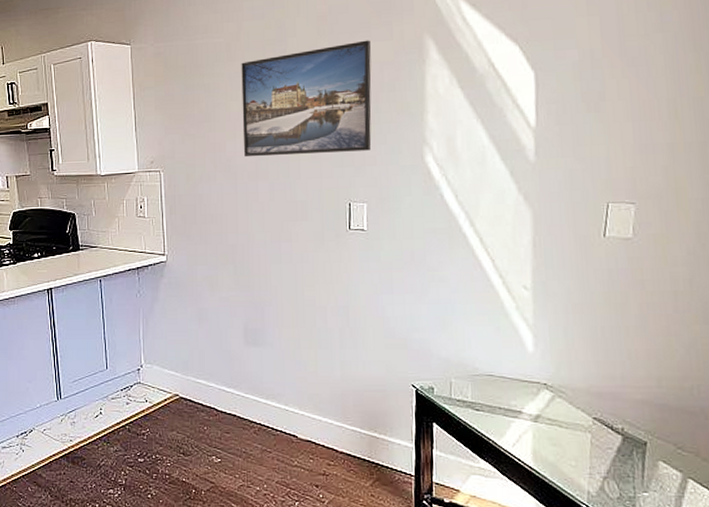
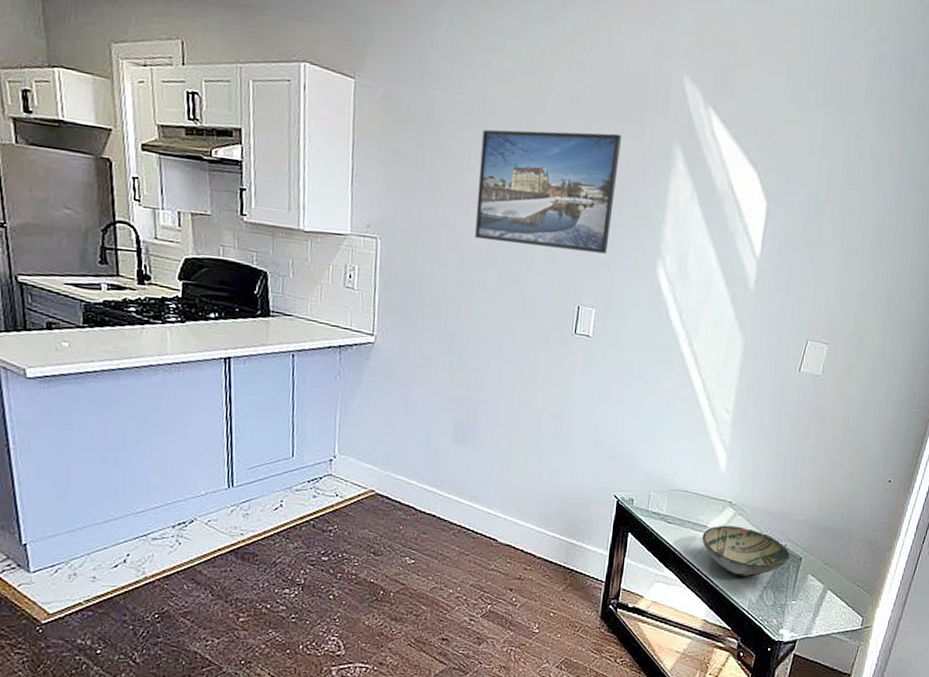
bowl: none [518,409,632,468] -> present [702,525,791,578]

